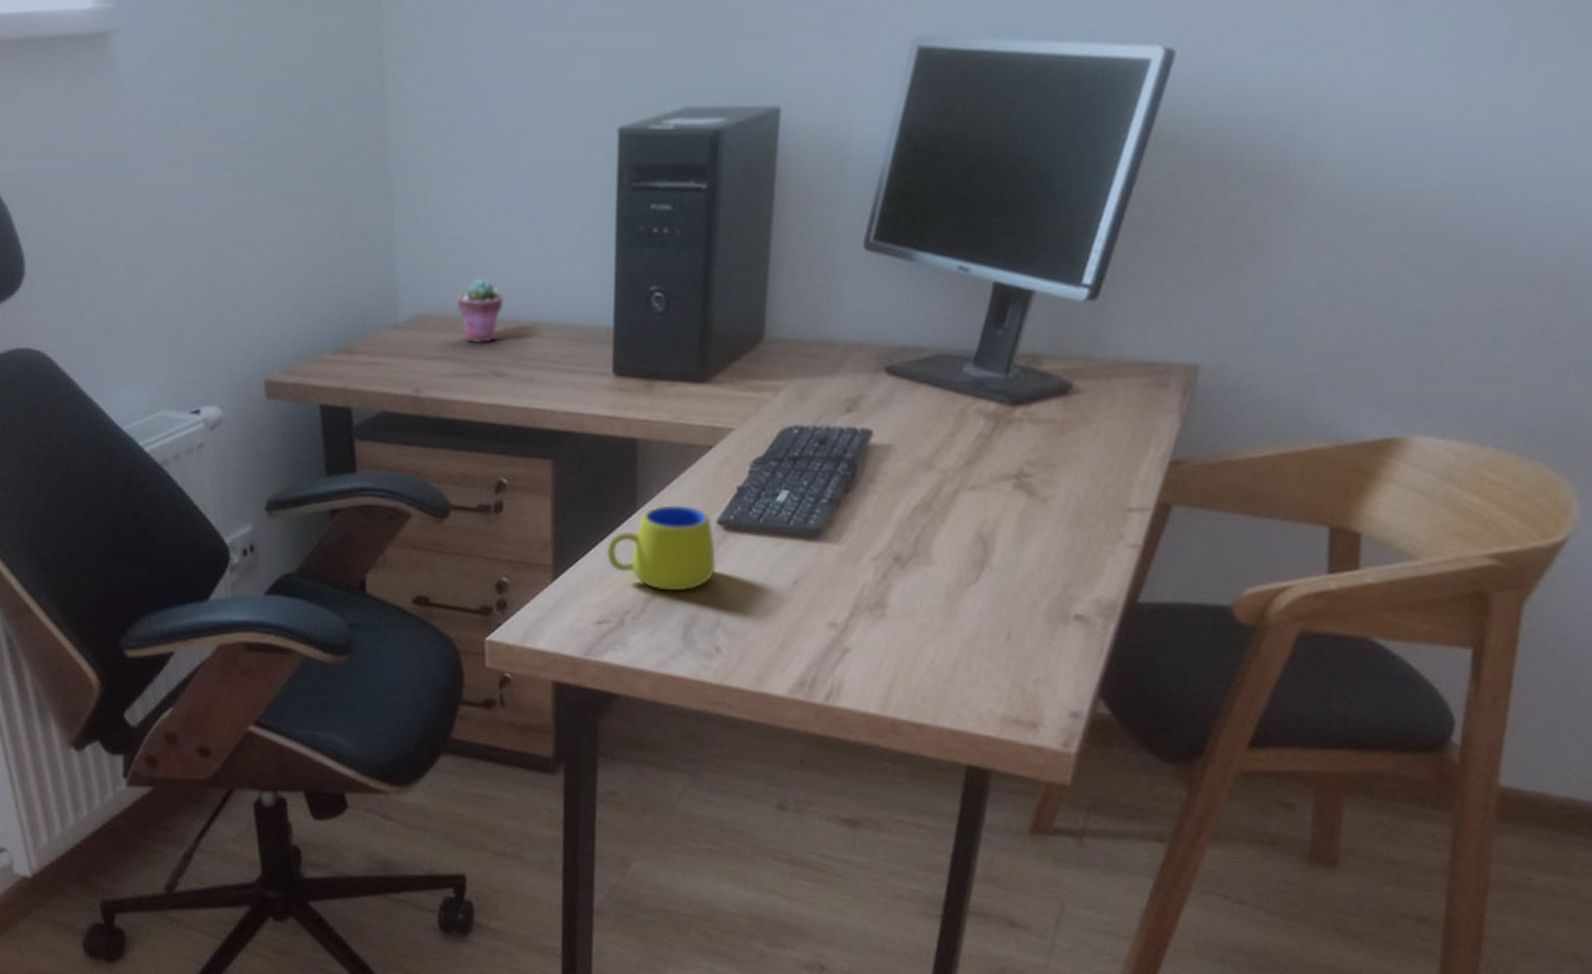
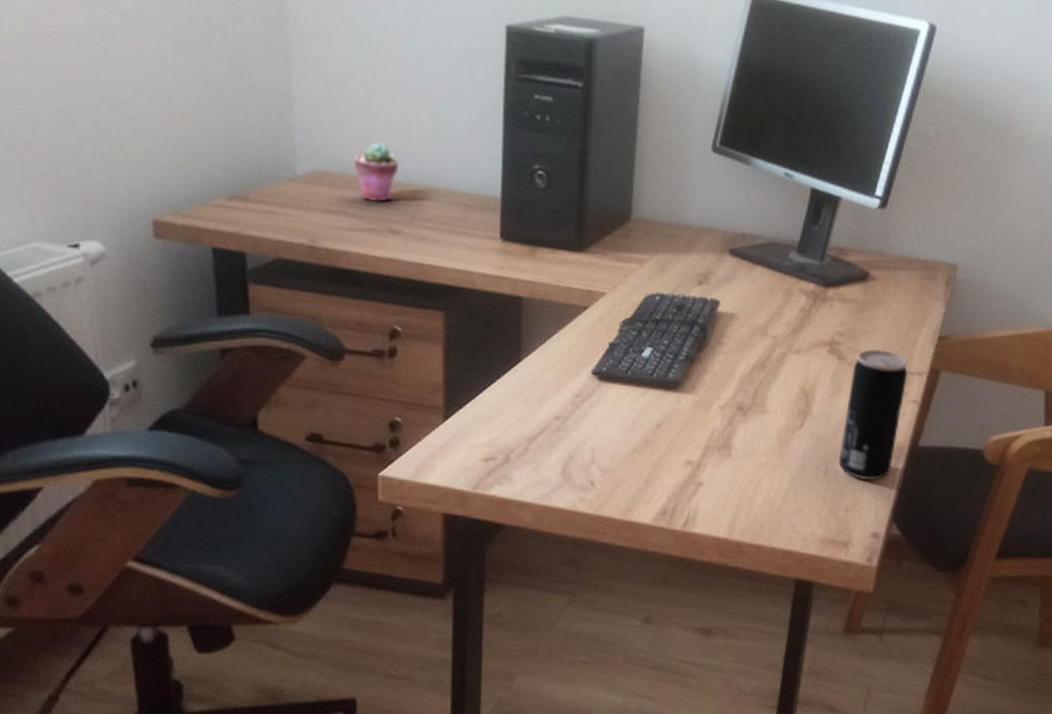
mug: present [606,505,716,591] -> none [493,356,591,432]
beverage can: none [1026,480,1125,646] -> present [838,349,908,481]

